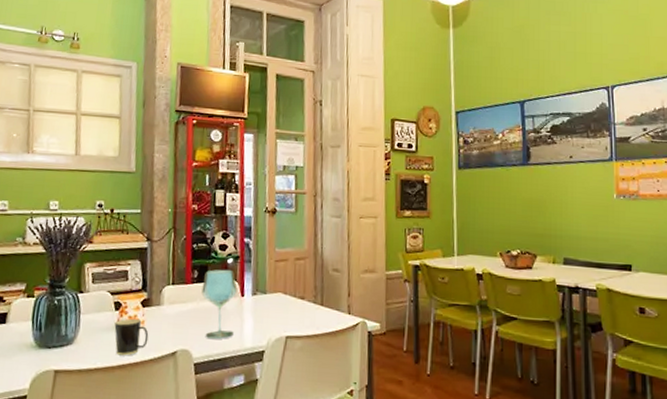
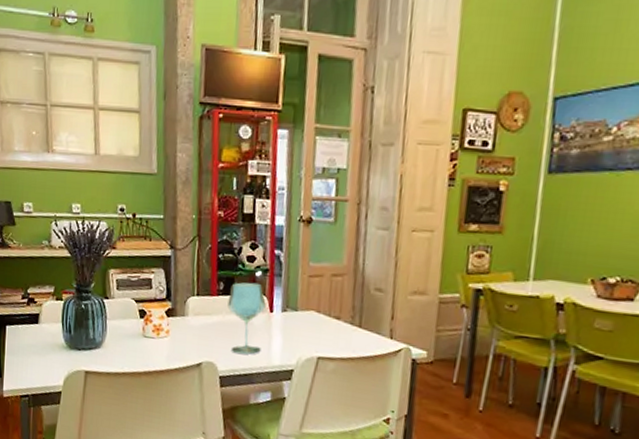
mug: present [114,318,149,356] -> none [139,327,174,364]

